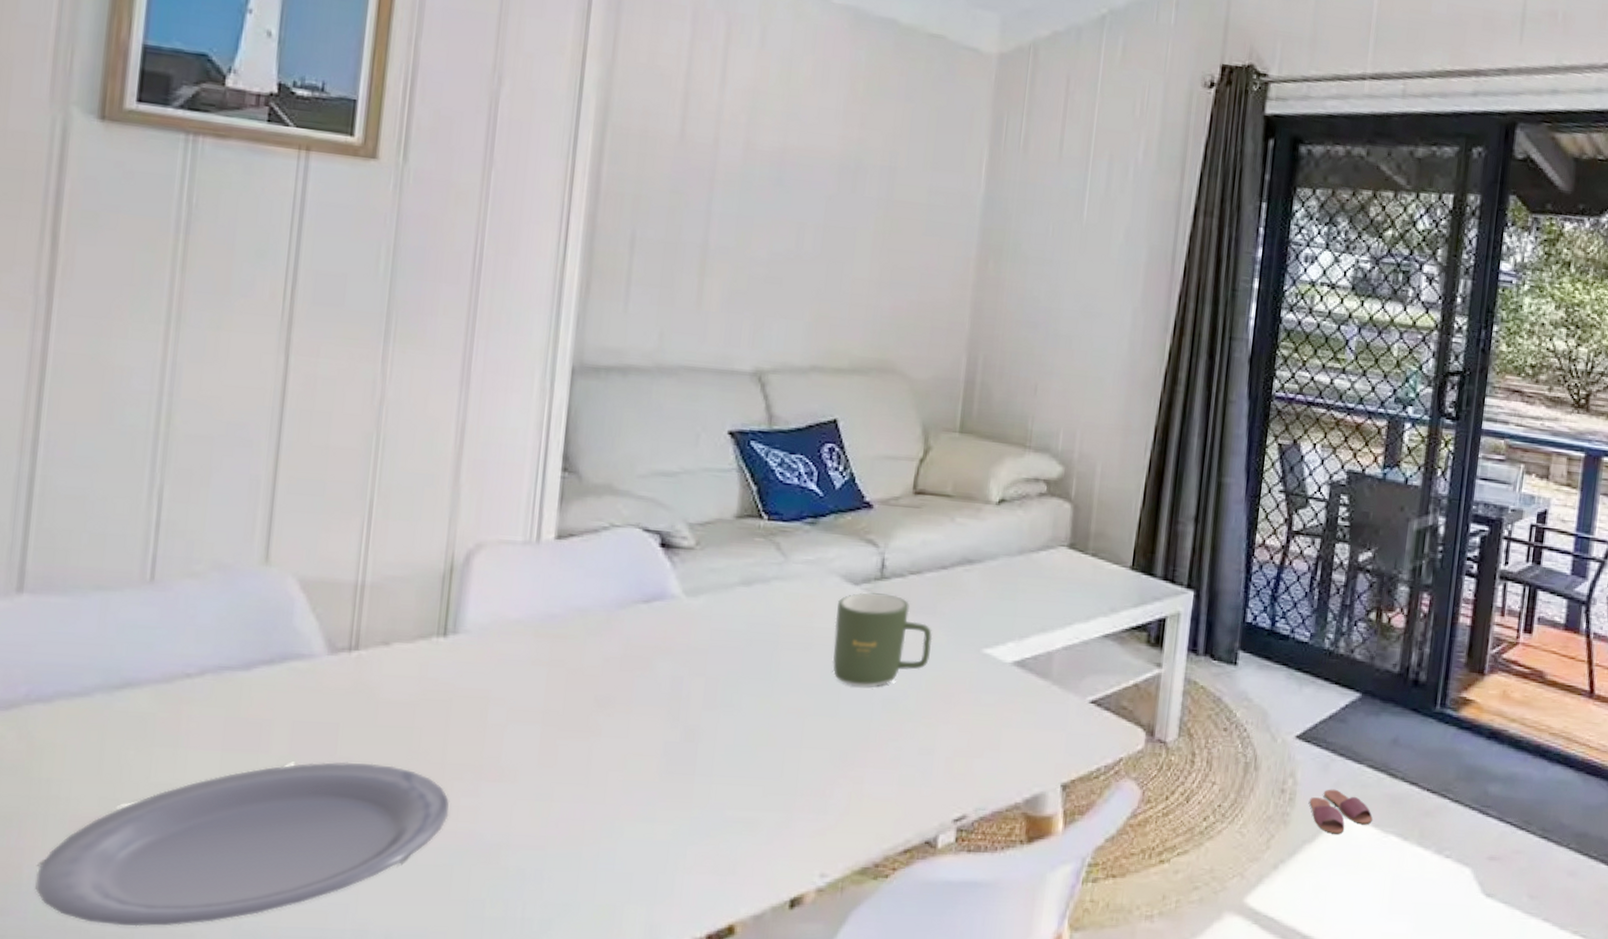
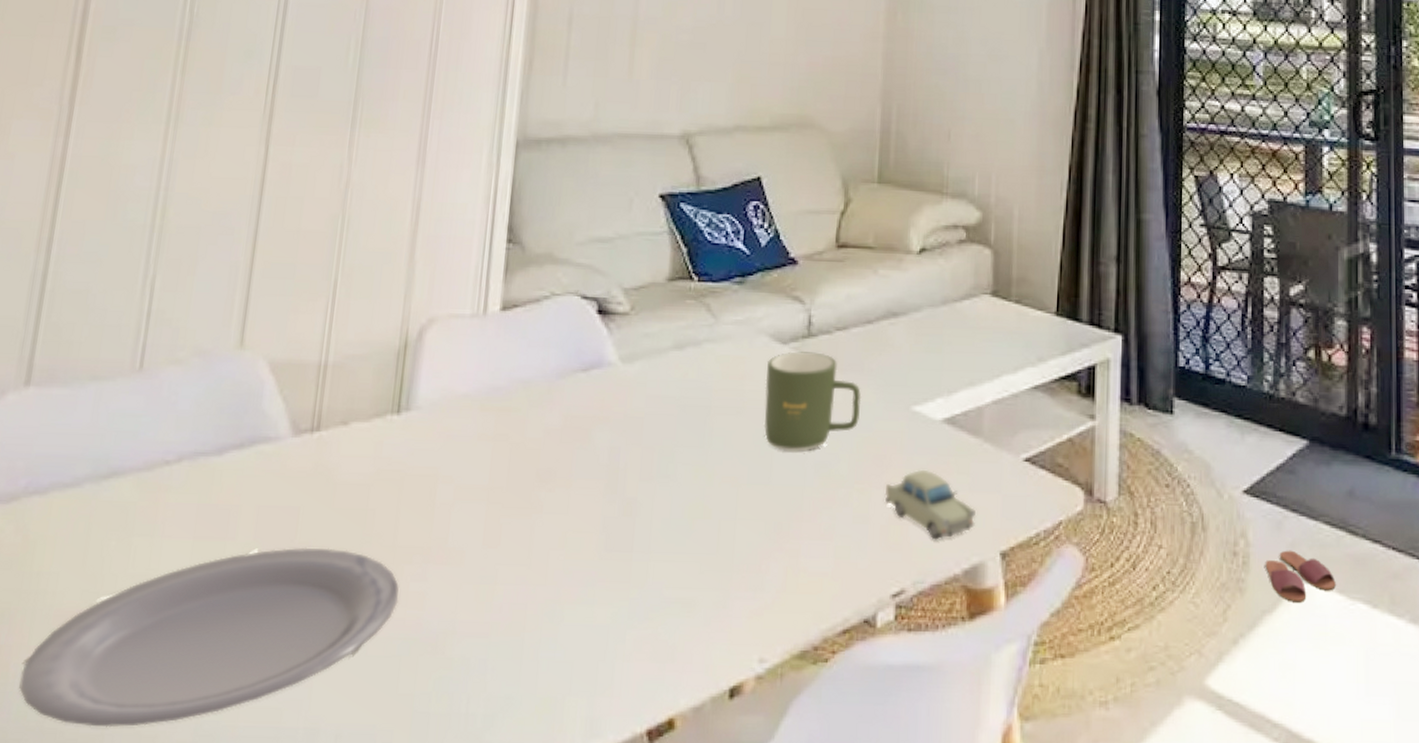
toy car: none [951,707,1040,772] -> present [884,469,977,540]

